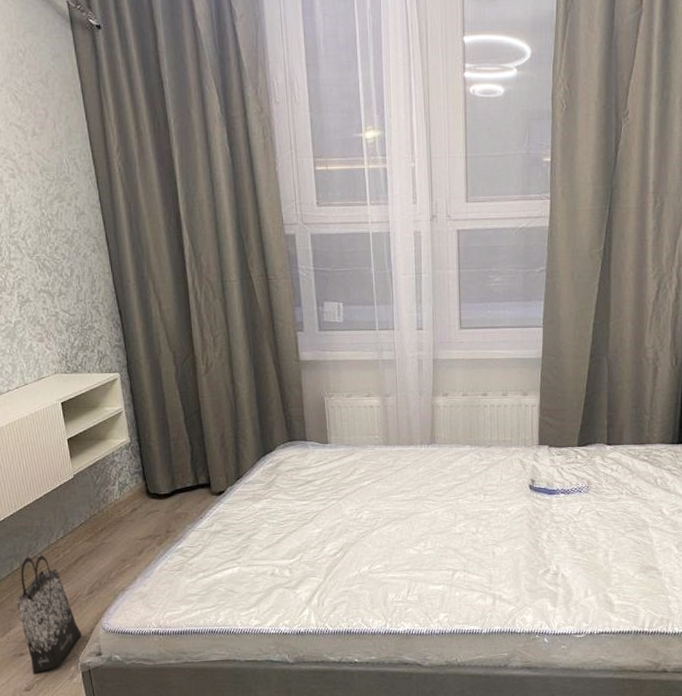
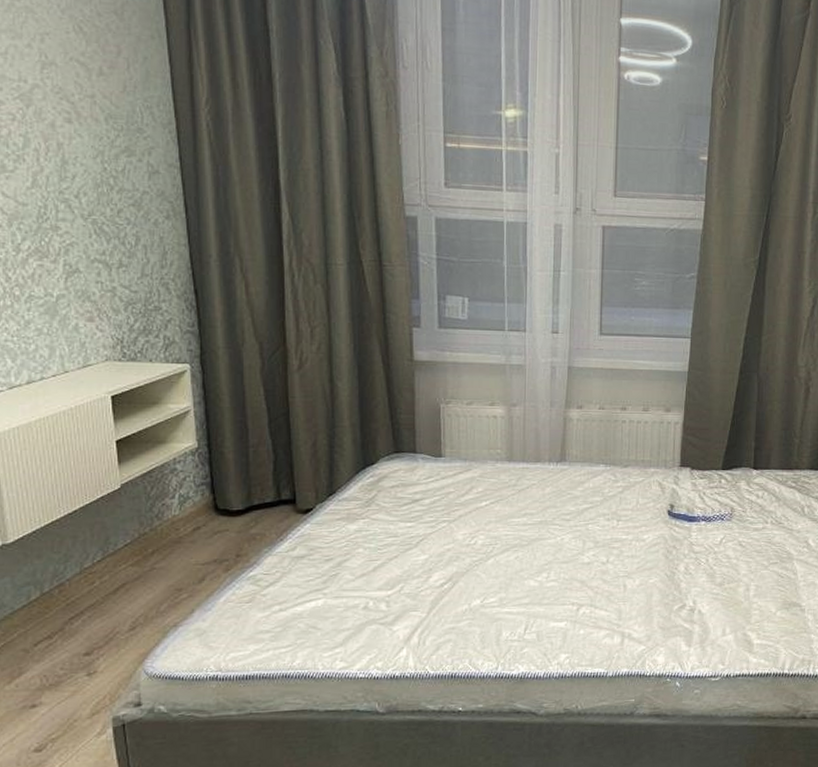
shopping bag: present [16,555,81,674] -> none [31,582,116,731]

